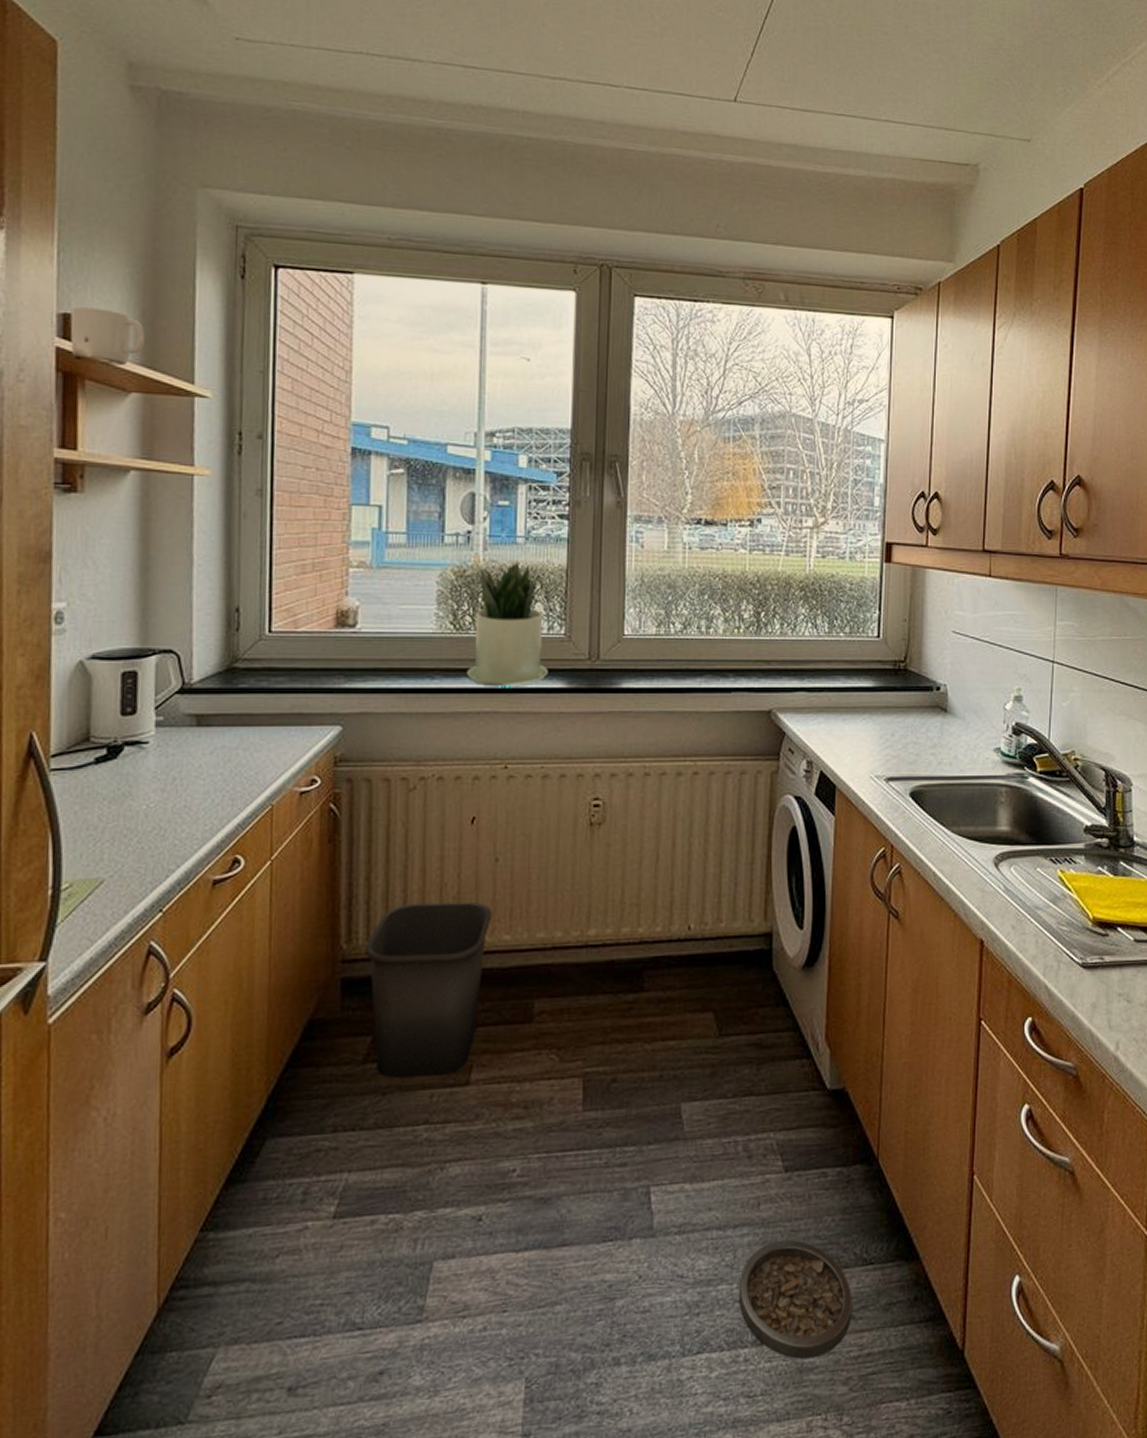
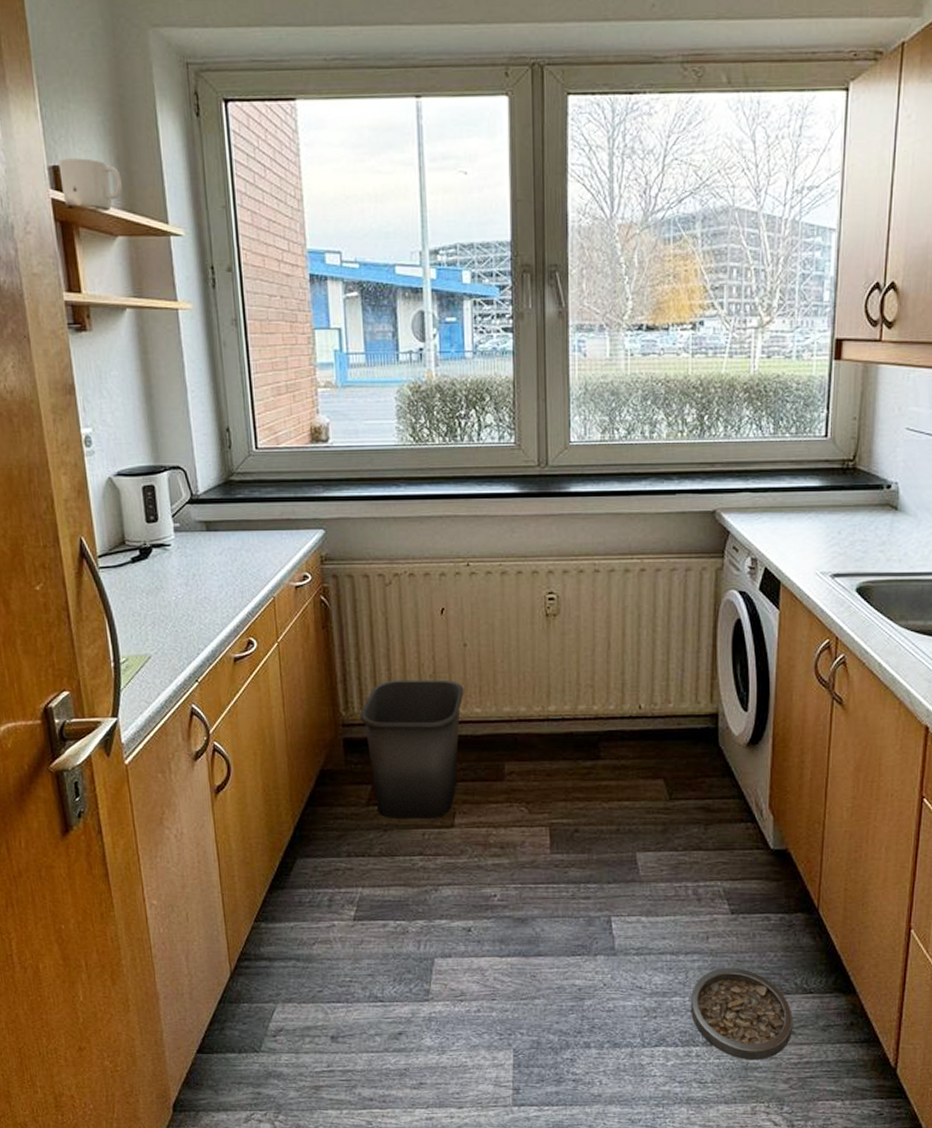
planter: present [467,561,548,687] -> none [428,375,501,493]

